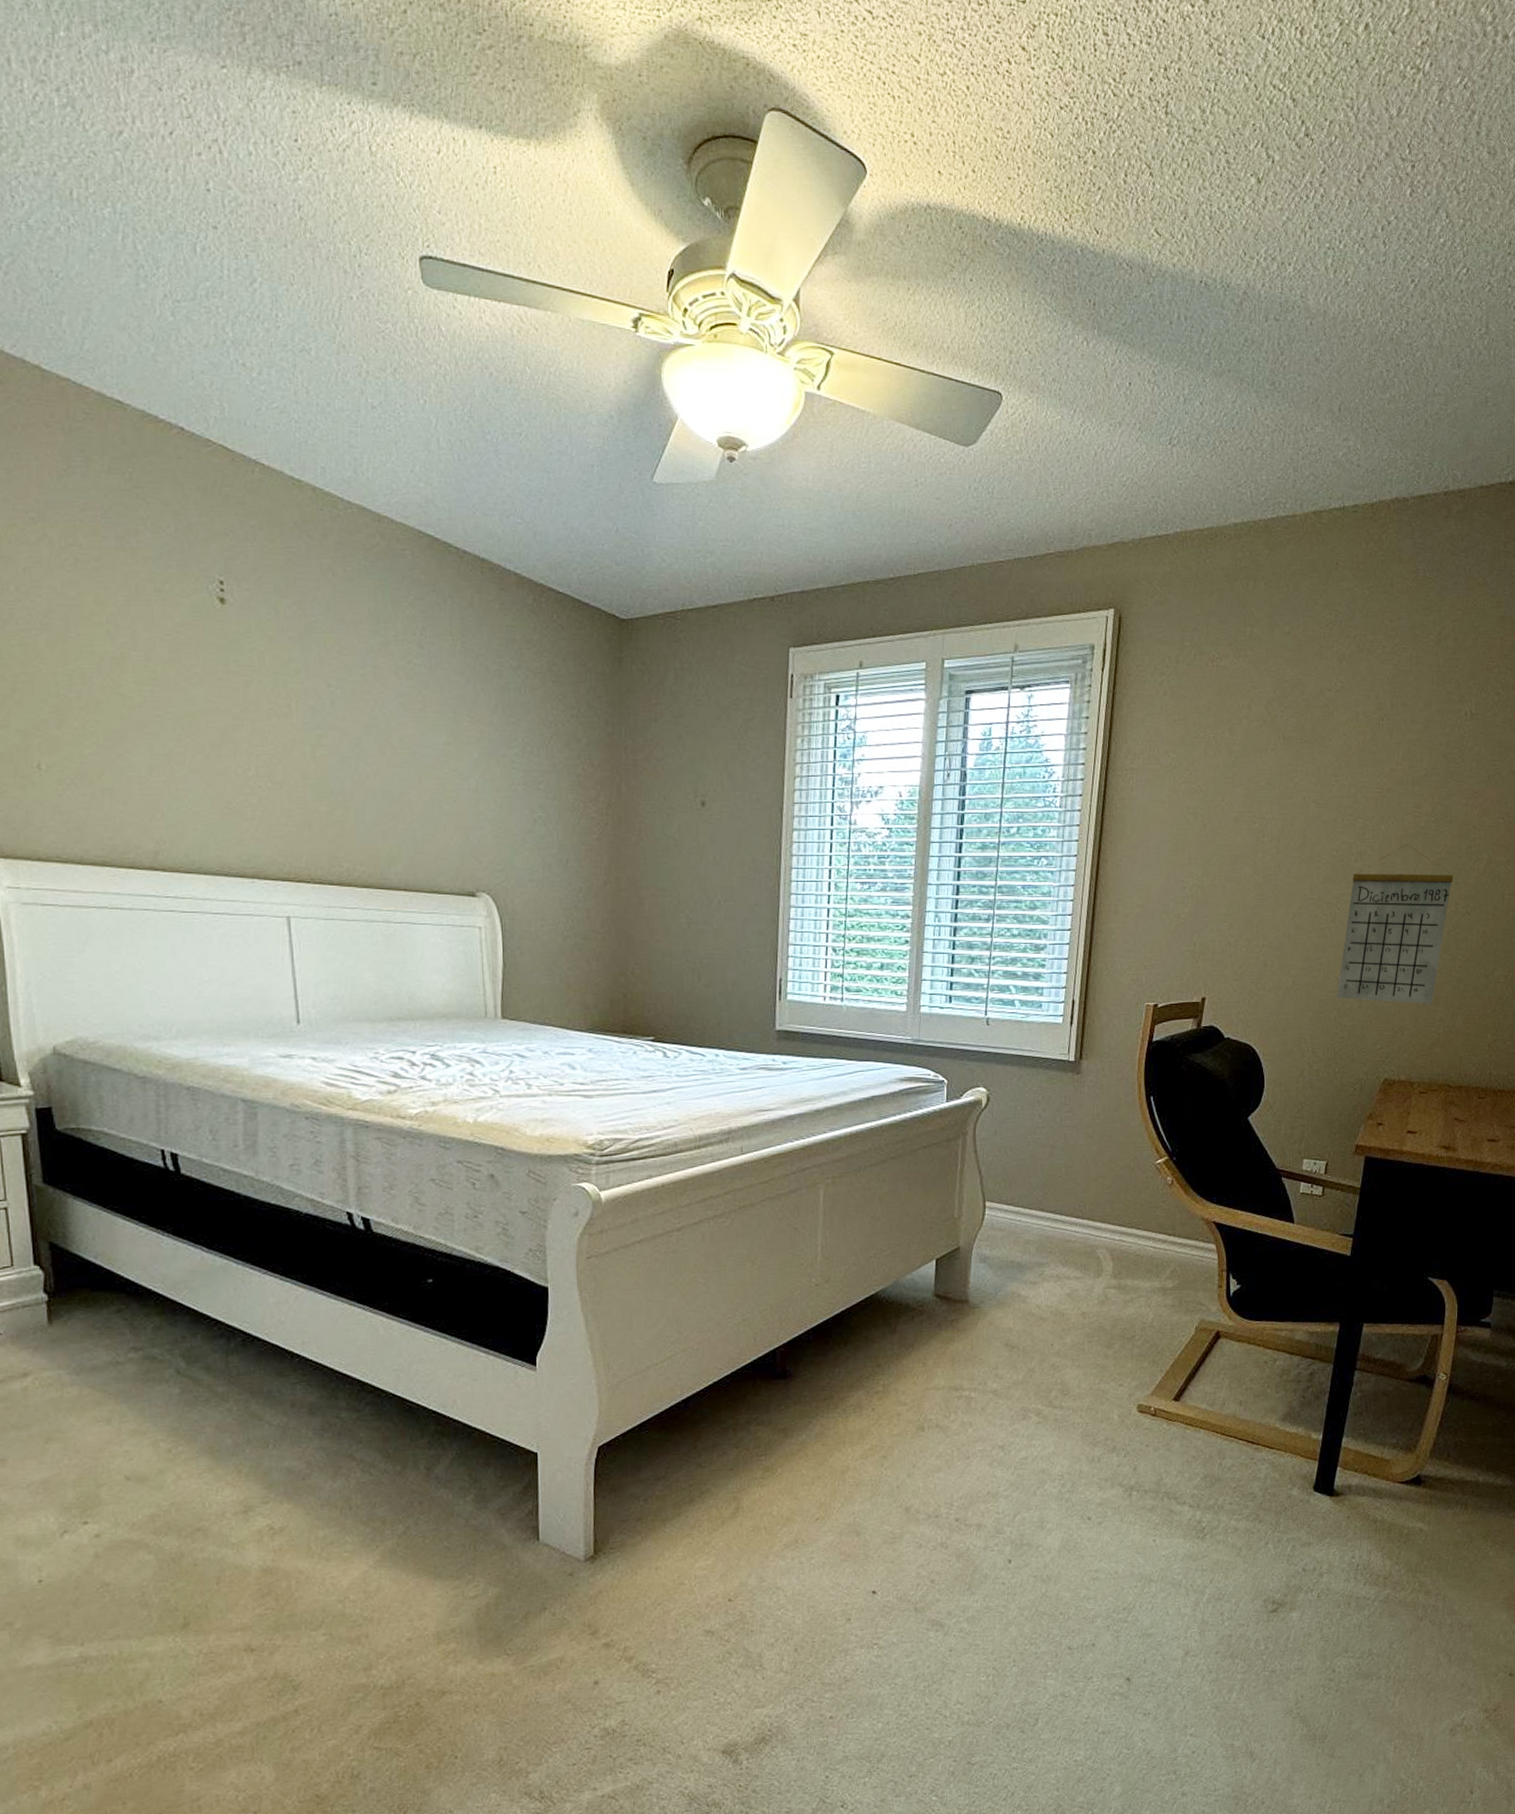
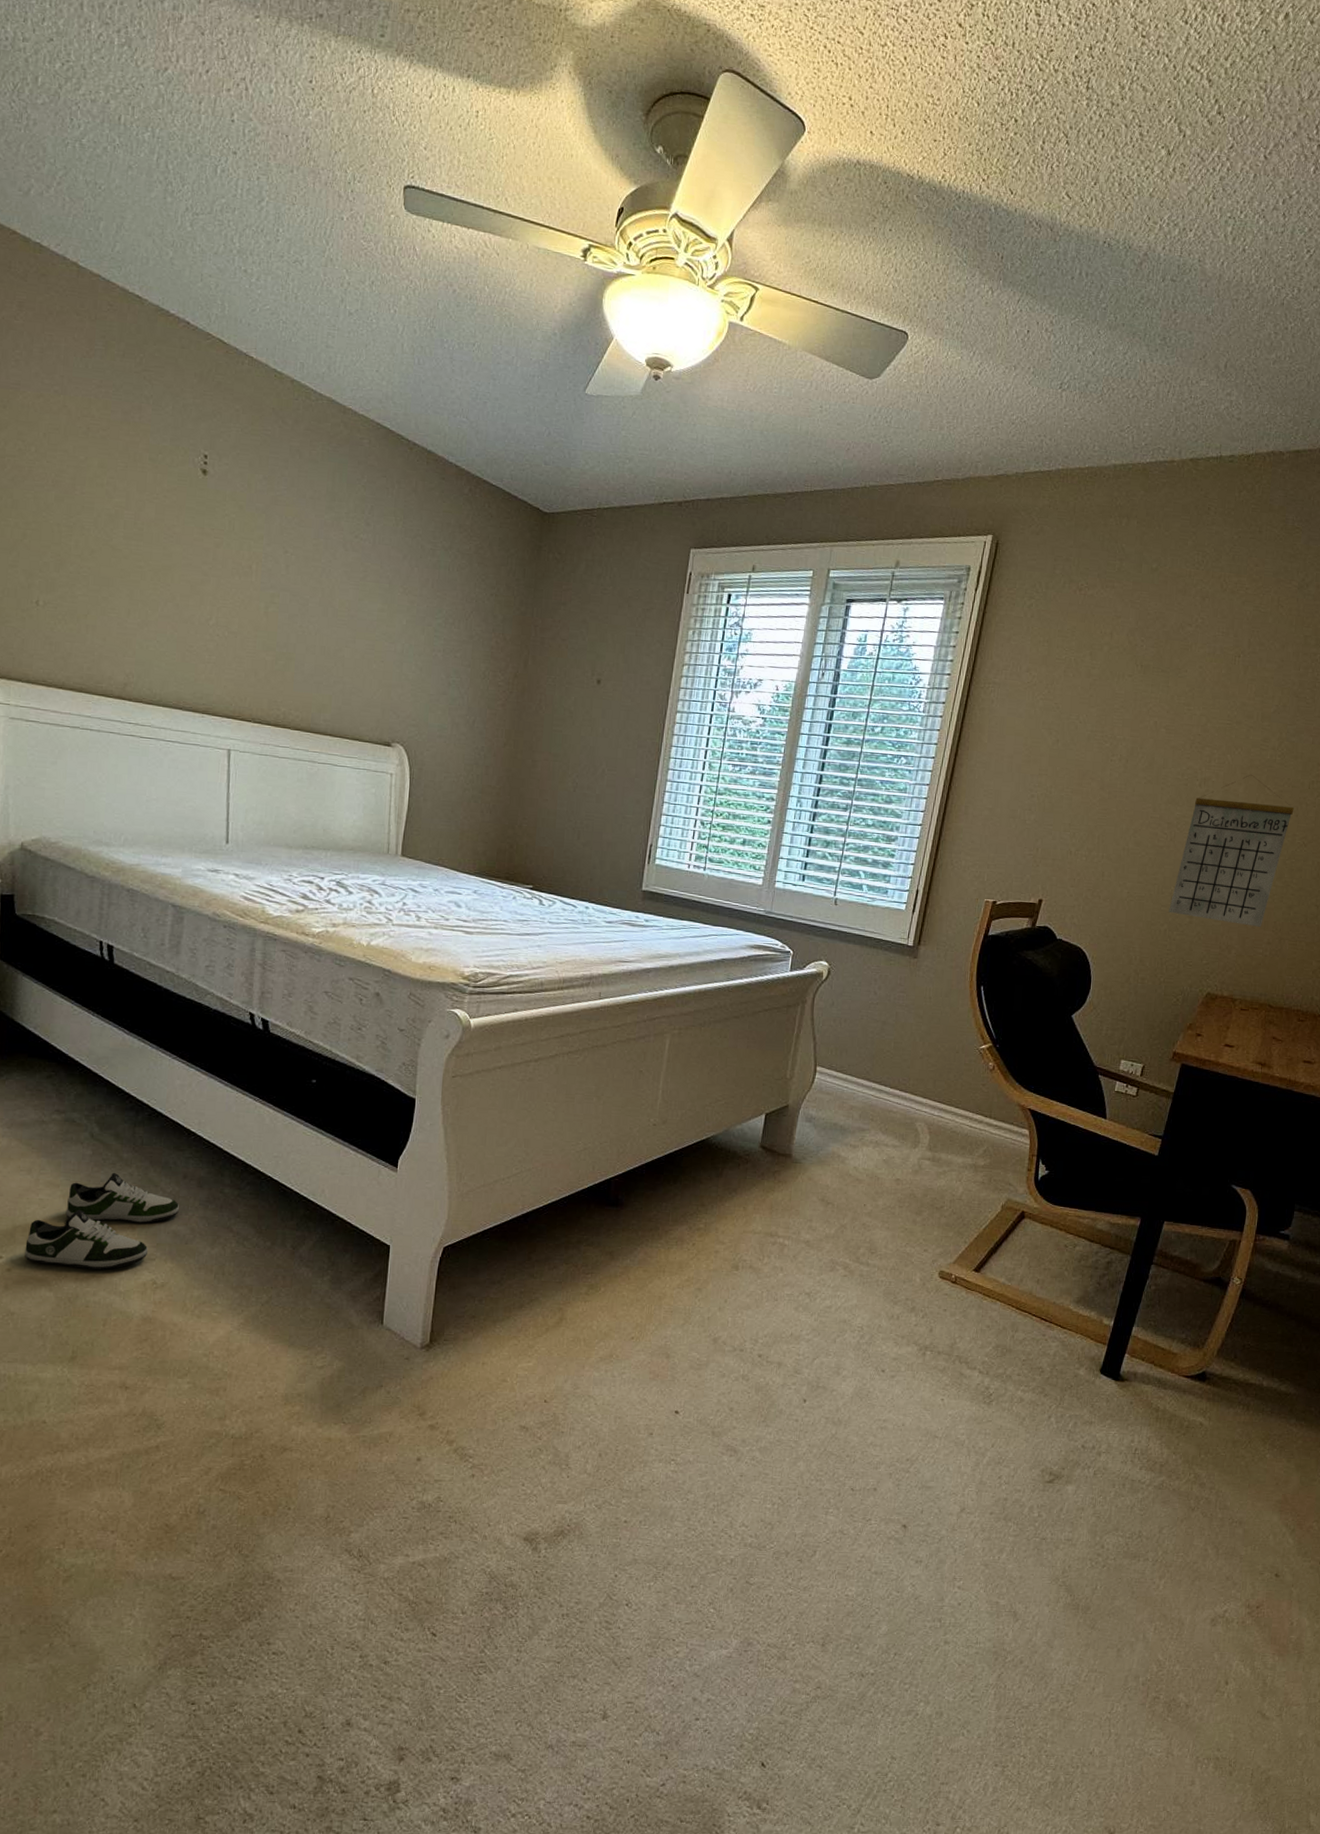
shoe: none [113,1410,290,1524] -> present [25,1172,179,1270]

